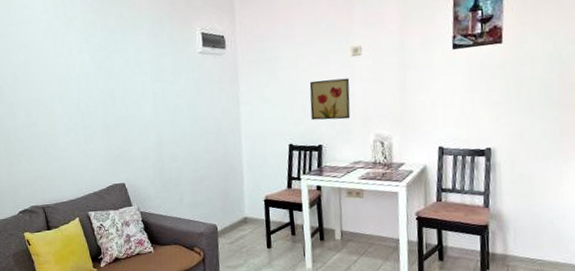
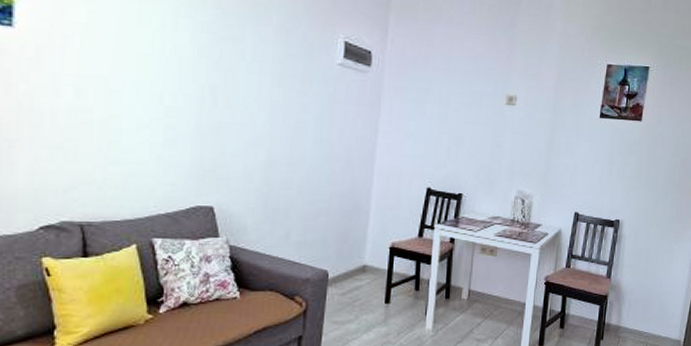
wall art: present [309,78,351,121] -> none [455,122,500,170]

